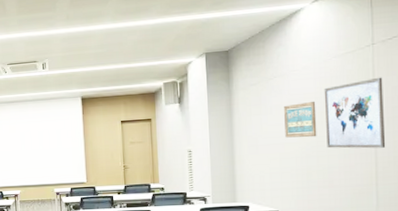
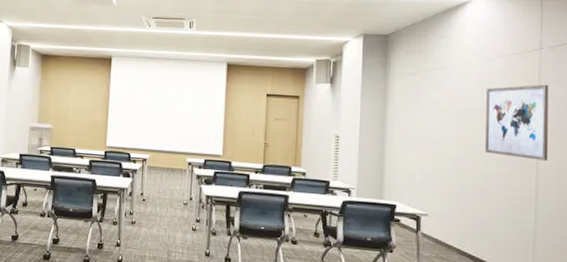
wall art: present [284,101,317,138] -> none [441,100,477,139]

